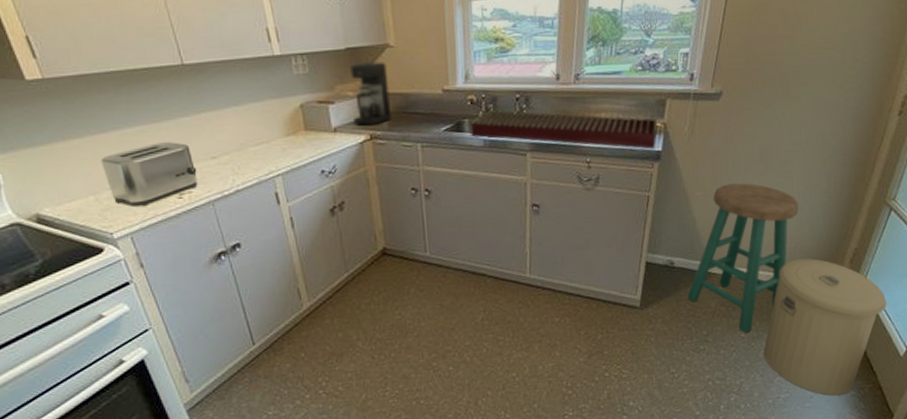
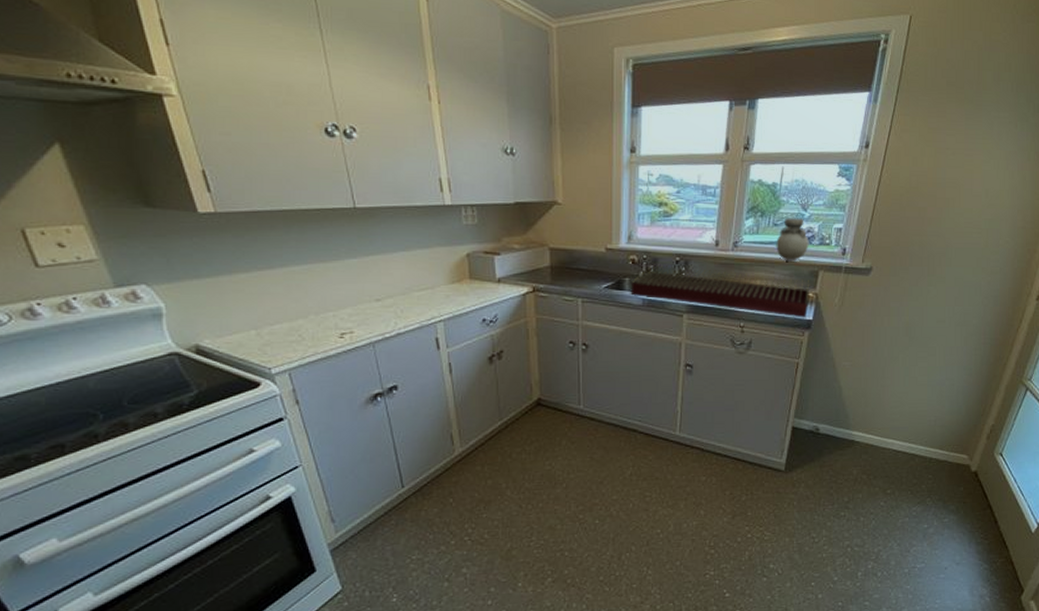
toaster: present [101,142,198,208] -> none [266,282,360,344]
coffee maker: present [350,61,392,126] -> none [517,216,556,279]
vase: none [619,44,655,91] -> present [776,218,809,262]
stool: present [687,183,799,333] -> none [831,356,941,501]
can: present [763,258,887,396] -> none [901,432,1021,568]

